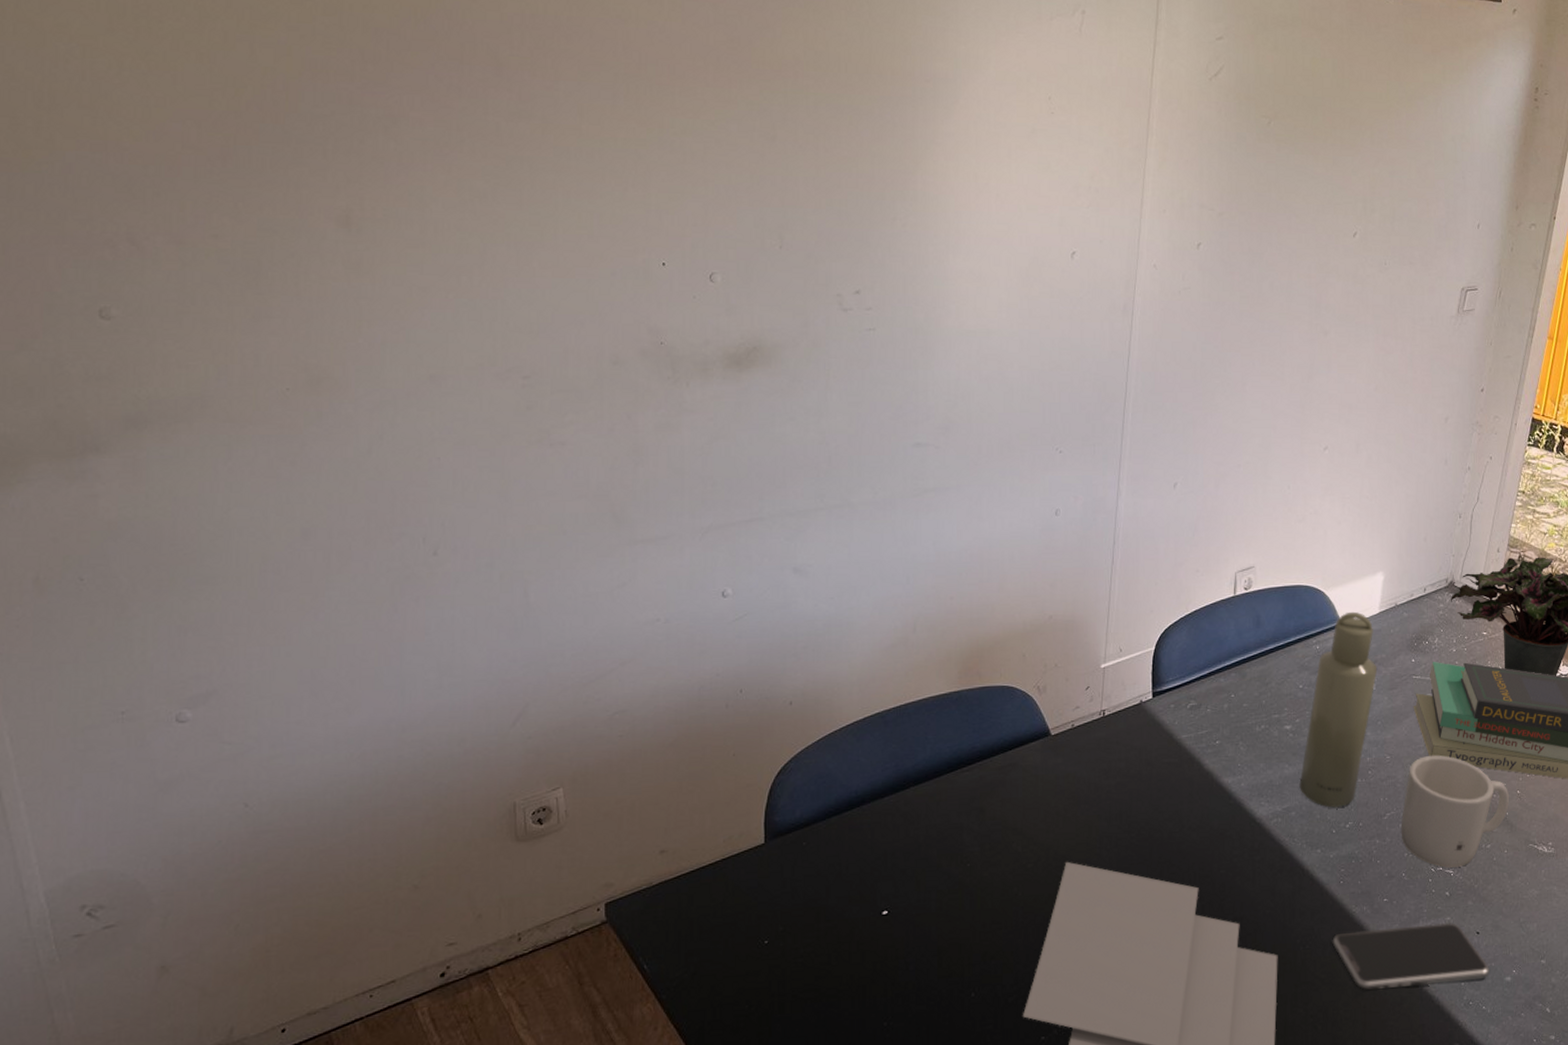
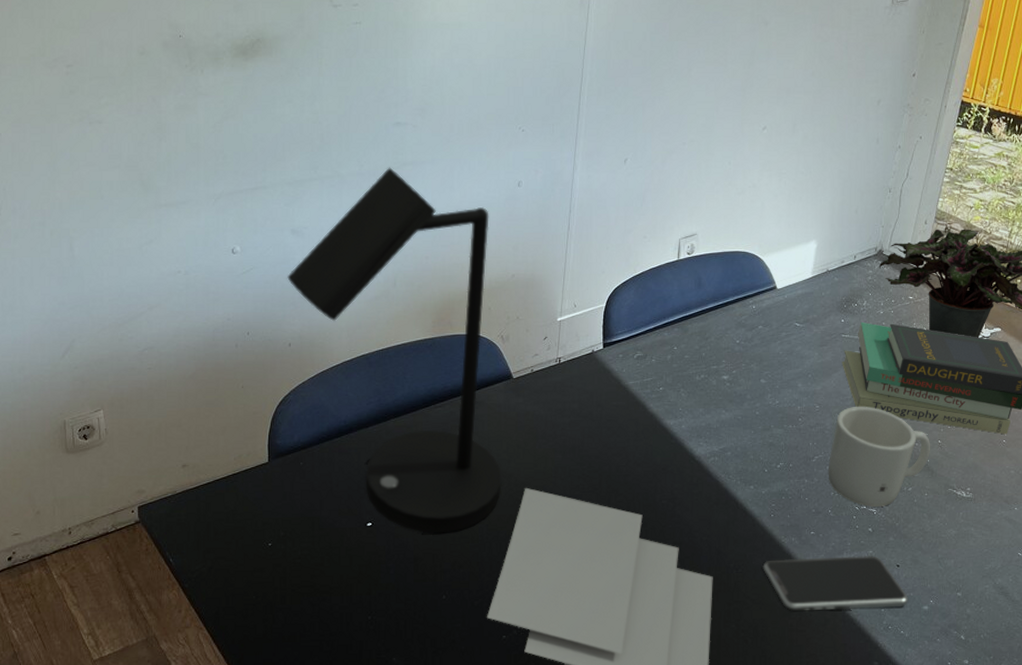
desk lamp: none [788,494,1039,920] -> present [287,167,502,534]
bottle: present [1299,611,1378,808] -> none [735,275,809,450]

